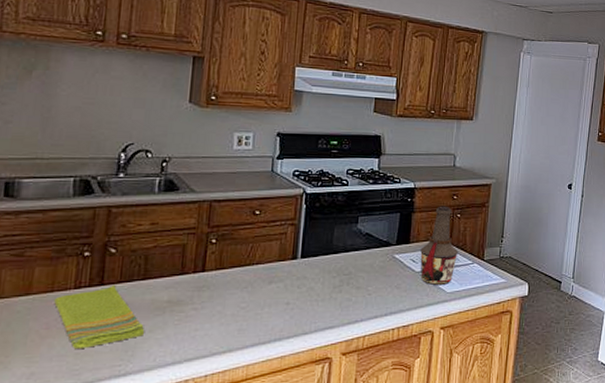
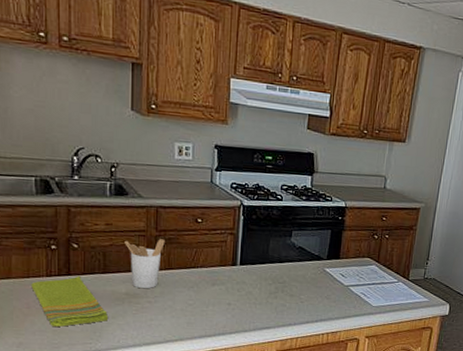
utensil holder: none [171,236,218,294] -> present [125,239,165,289]
bottle: present [420,206,459,286] -> none [349,226,385,300]

